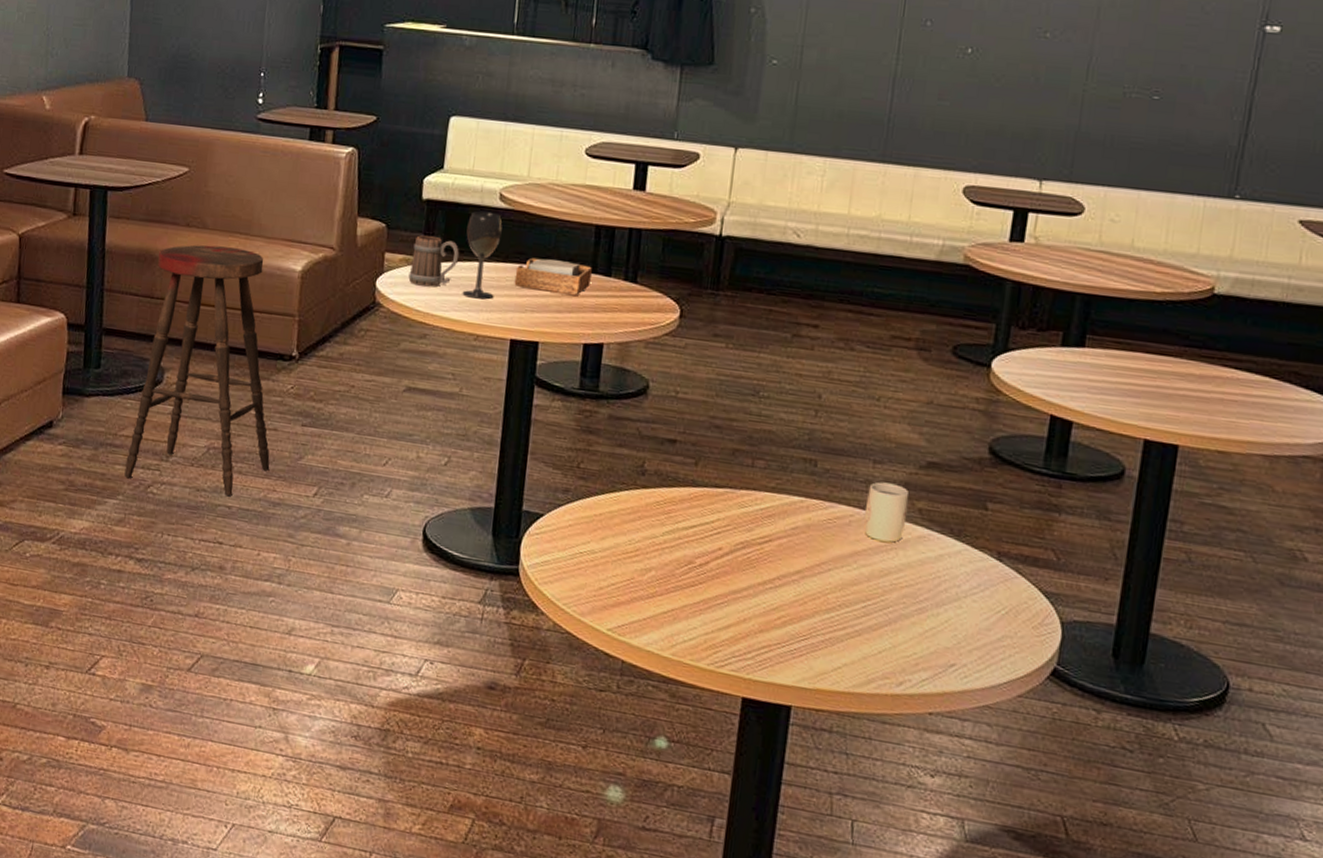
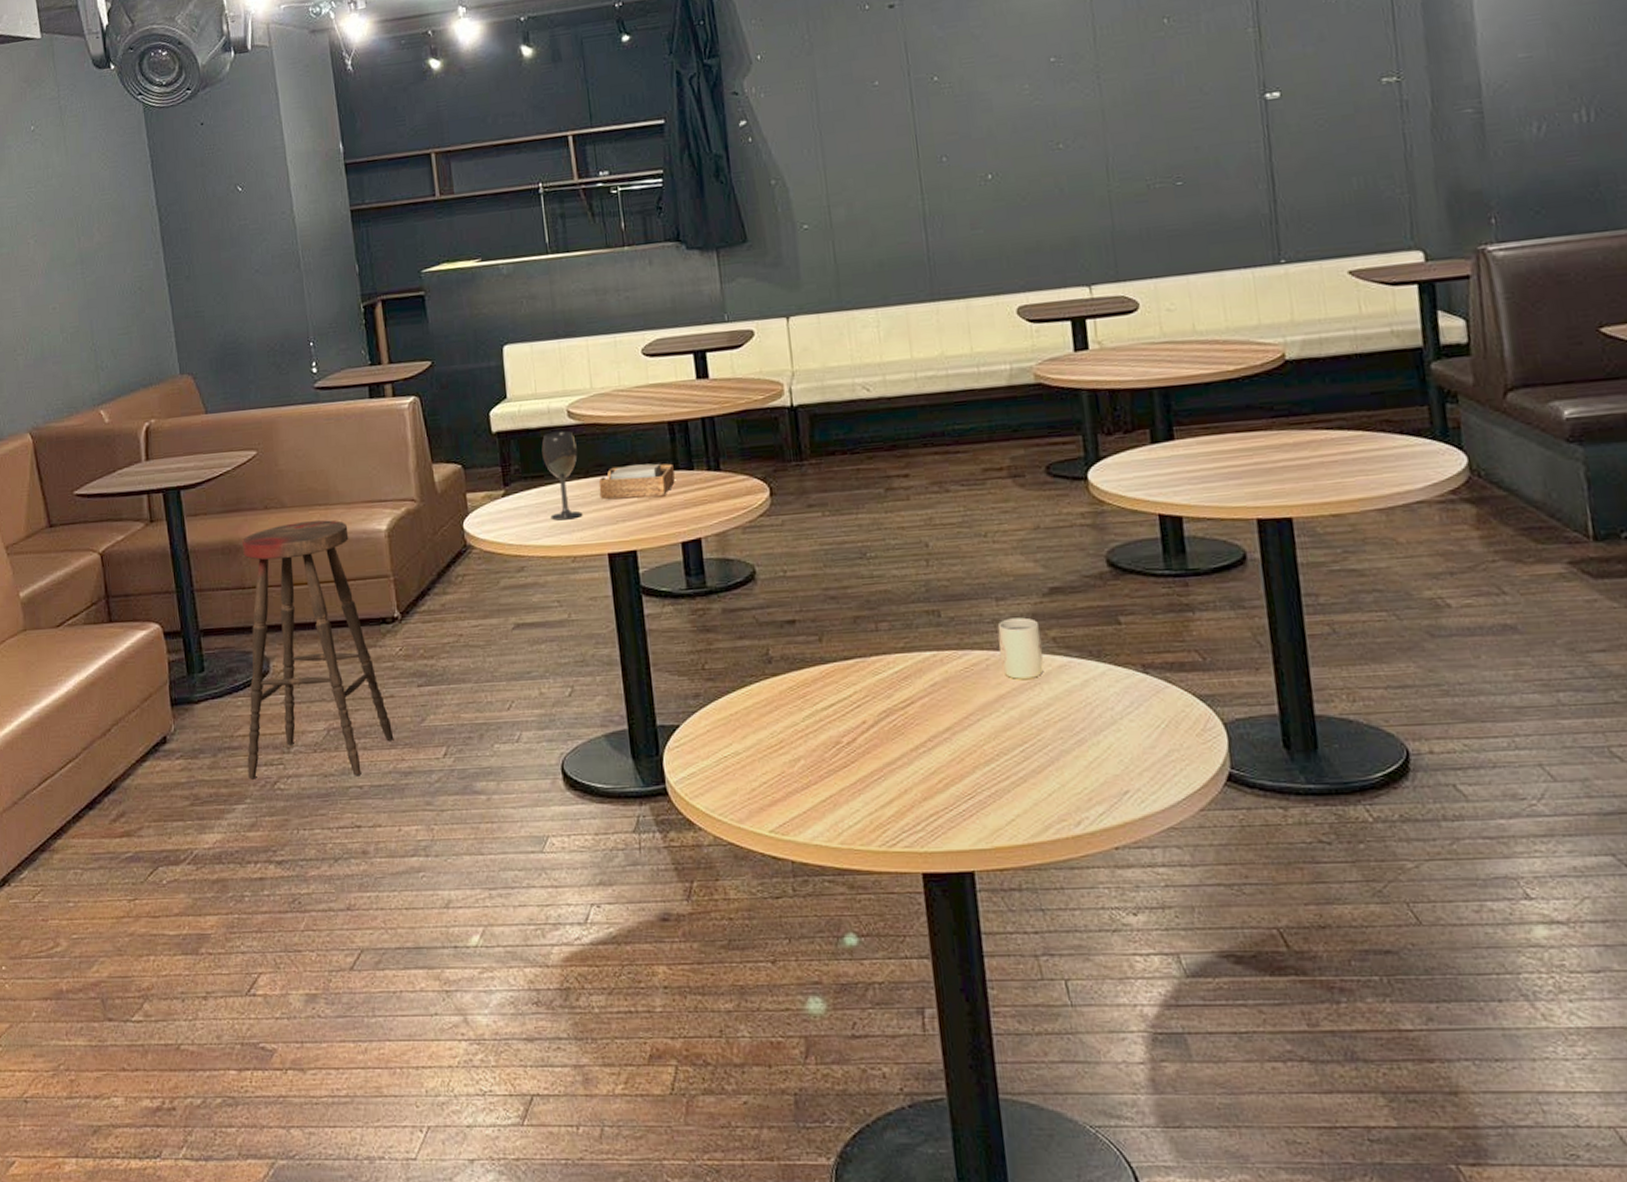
beer mug: present [408,235,460,287] -> none [493,467,541,520]

